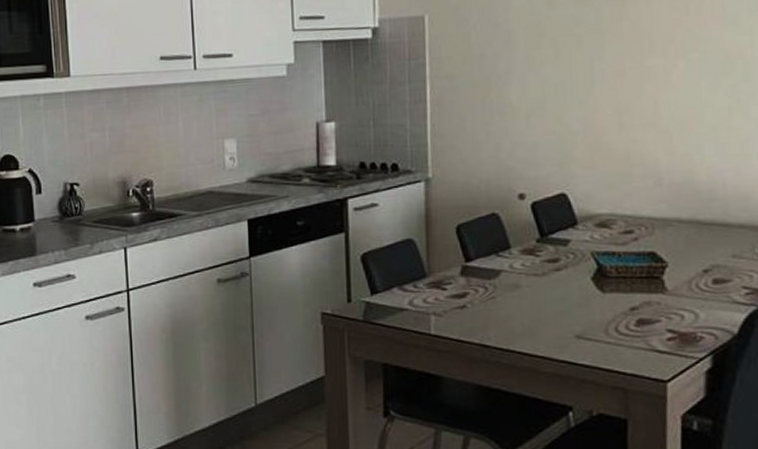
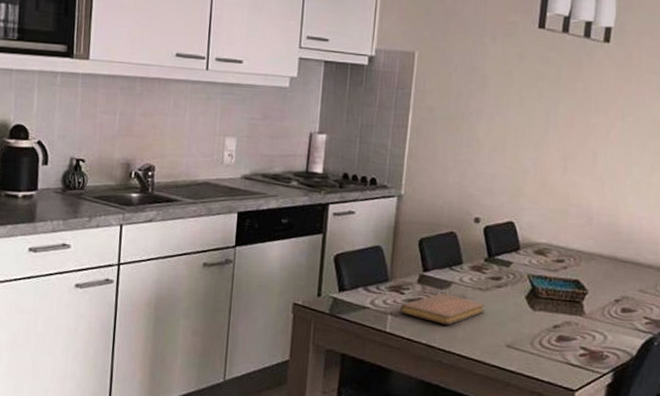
notebook: none [444,284,544,320] -> present [400,293,485,326]

